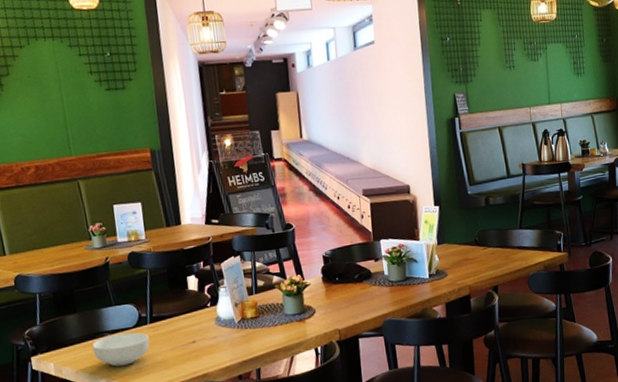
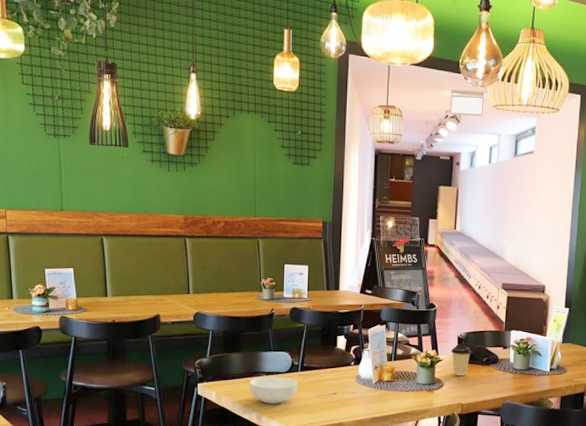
coffee cup: none [317,264,342,299] -> present [450,345,472,375]

